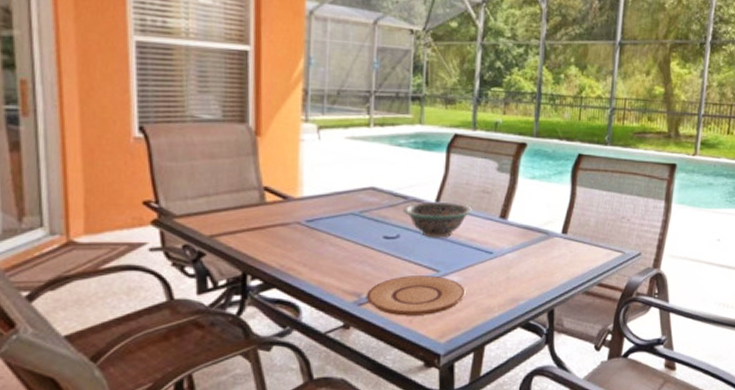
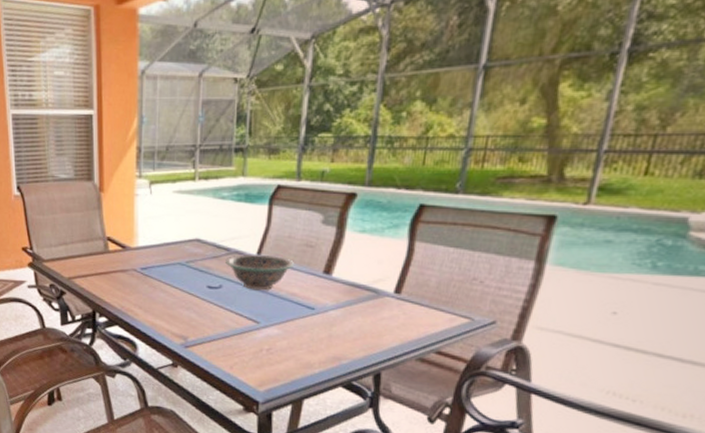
plate: present [367,275,466,316] -> none [192,324,285,364]

